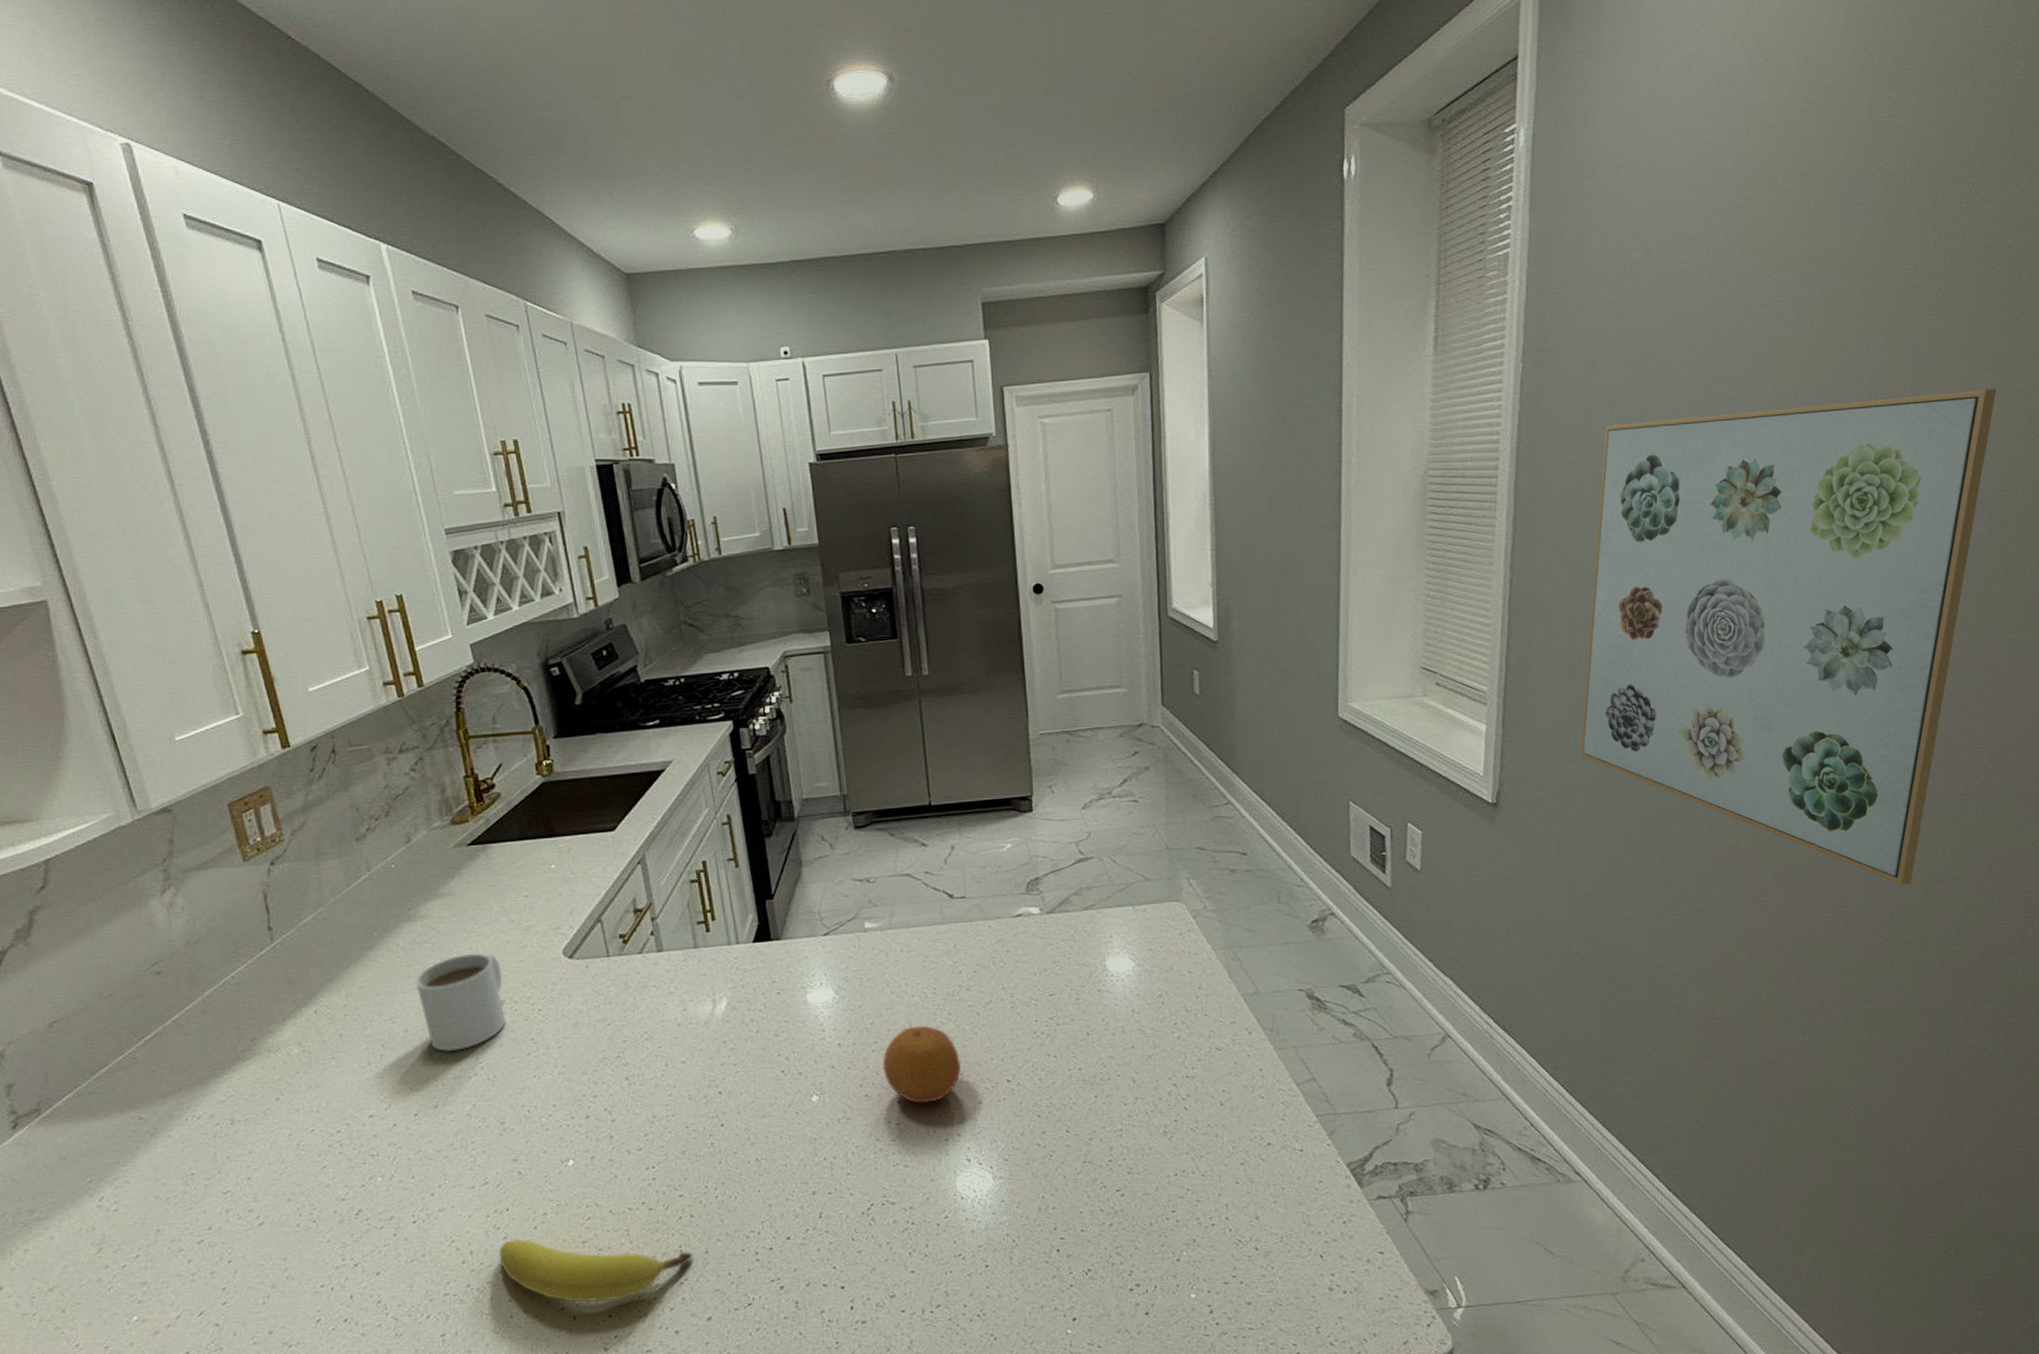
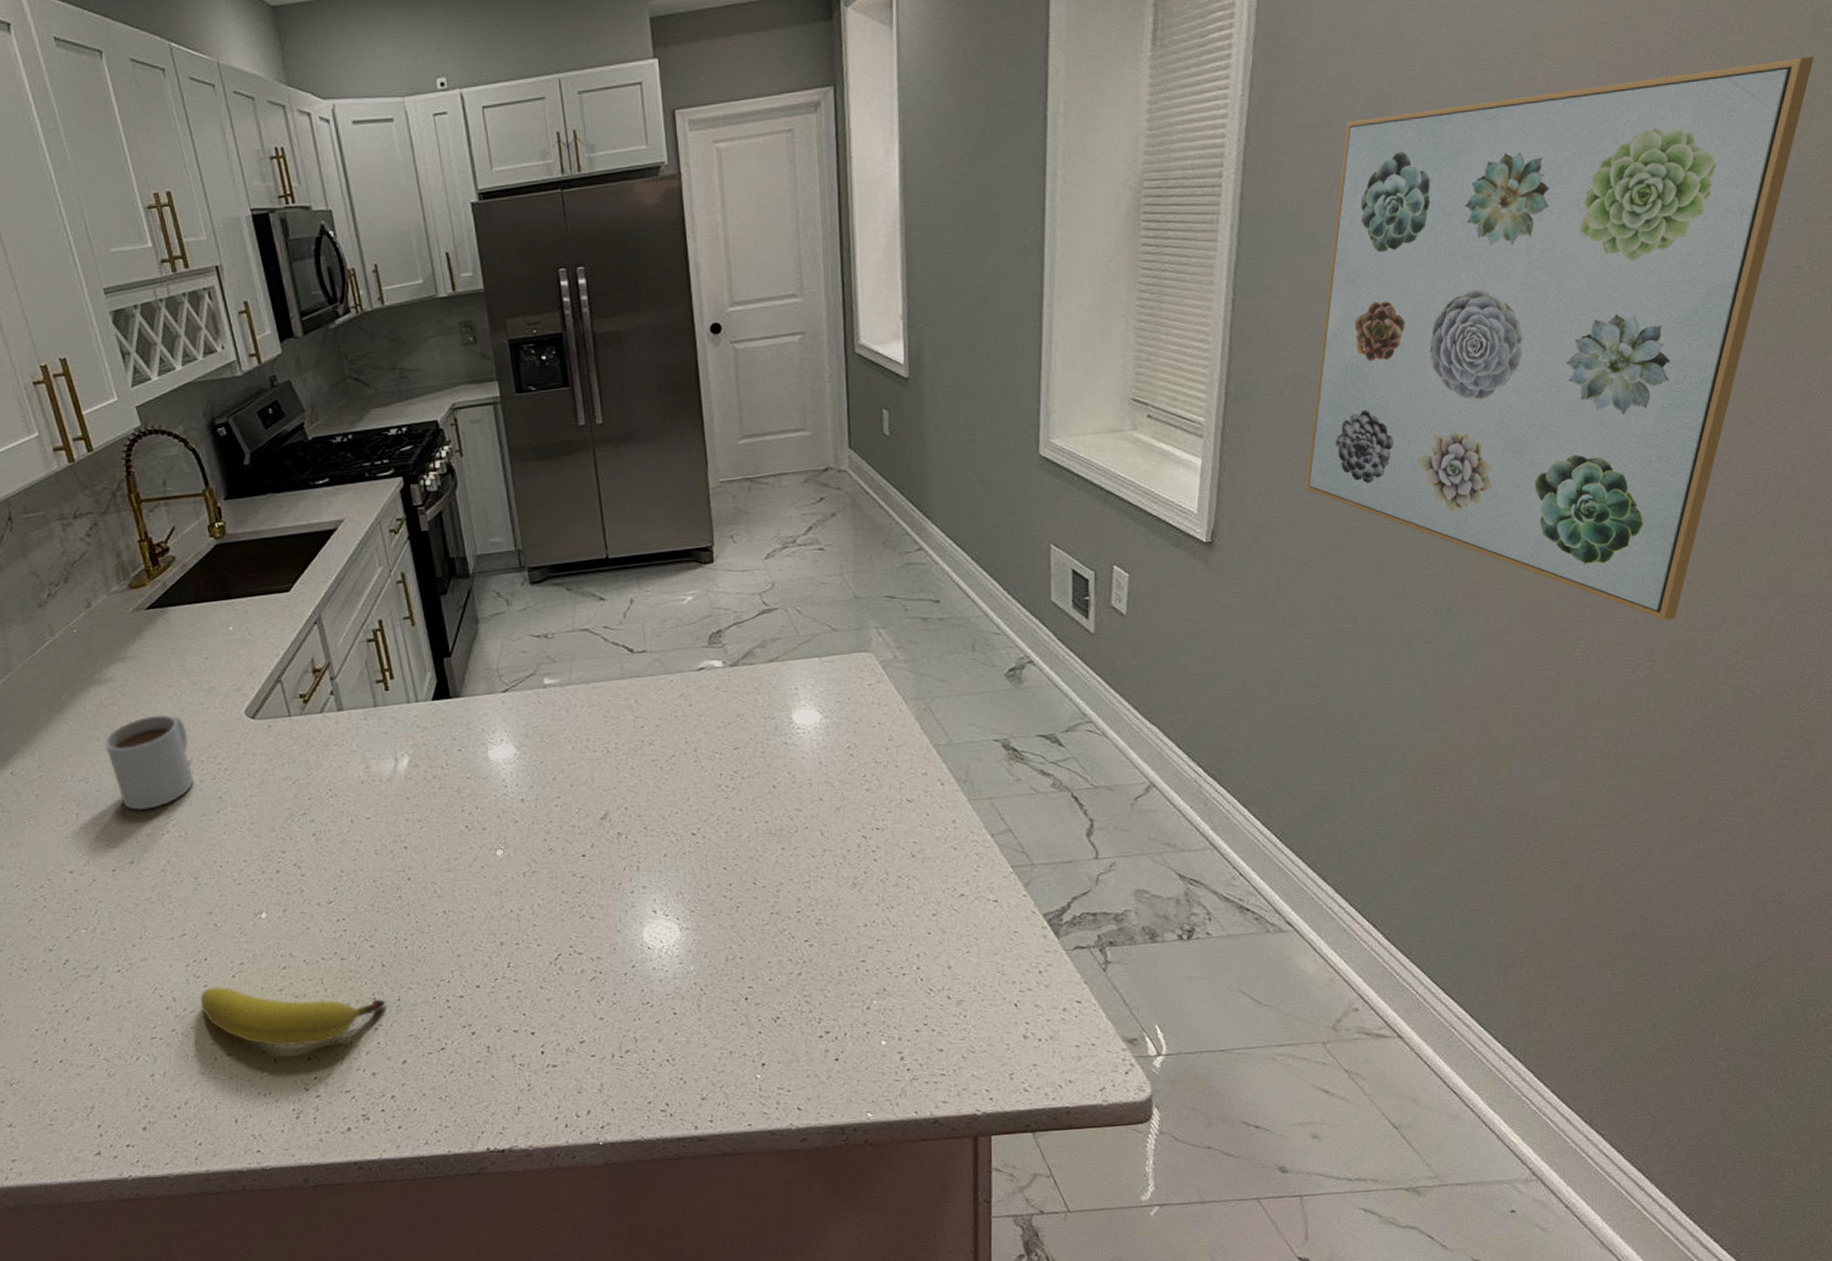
fruit: present [882,1025,962,1103] -> none [566,780,646,857]

